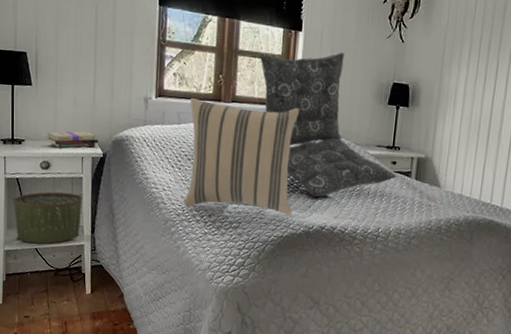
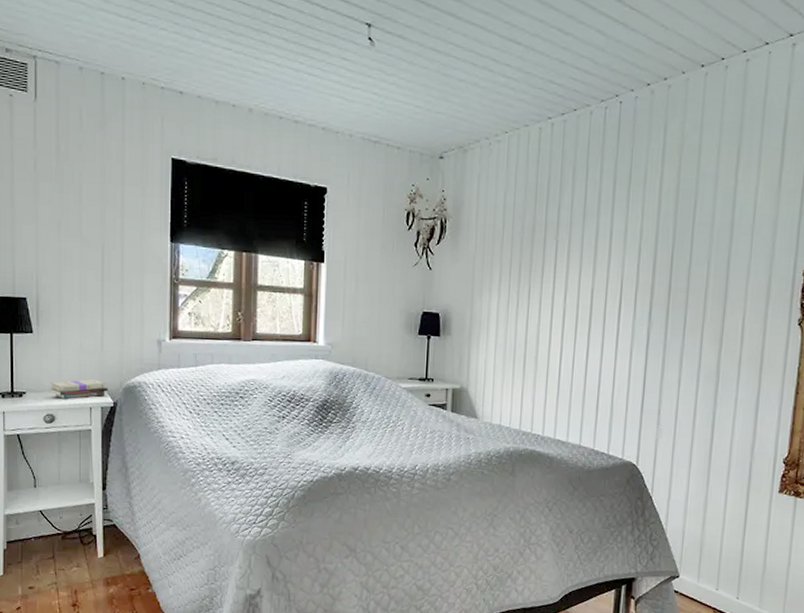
basket: present [12,191,84,244] -> none [12,446,94,506]
pillow: present [184,98,300,215] -> none [204,338,325,457]
pillow: present [260,52,396,197] -> none [281,282,431,436]

